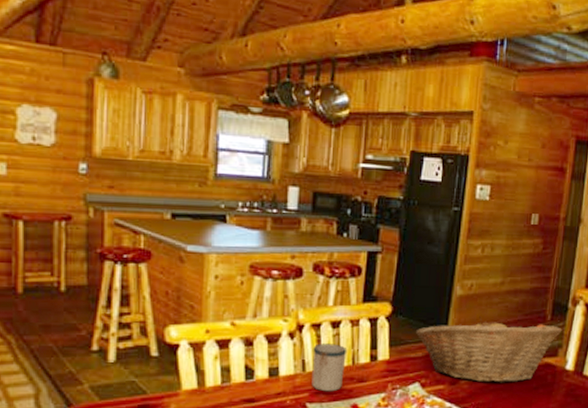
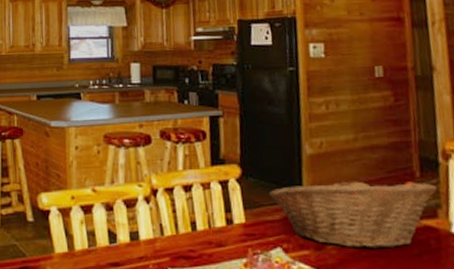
mug: present [312,343,348,392] -> none [168,207,202,257]

